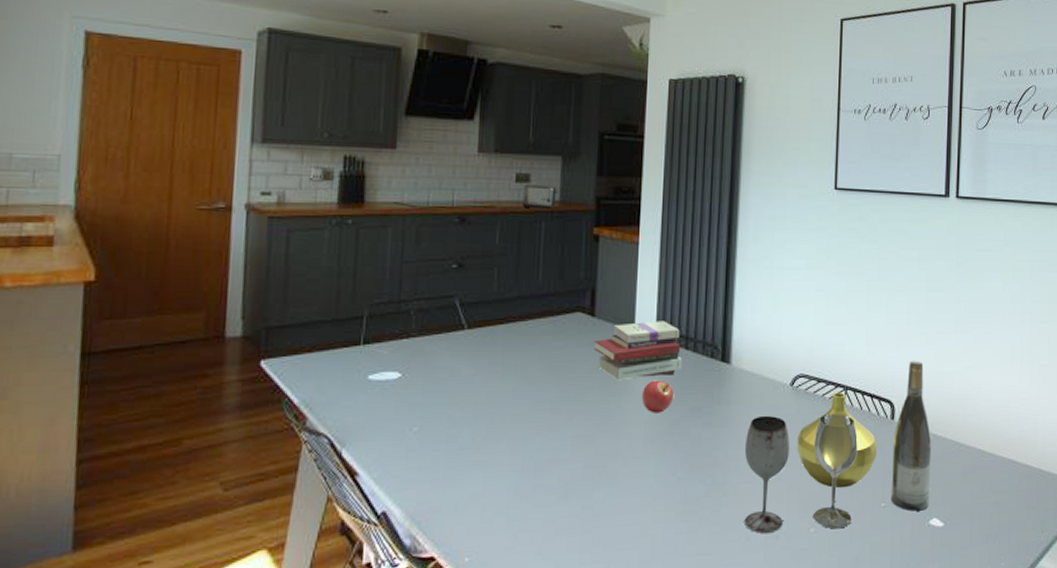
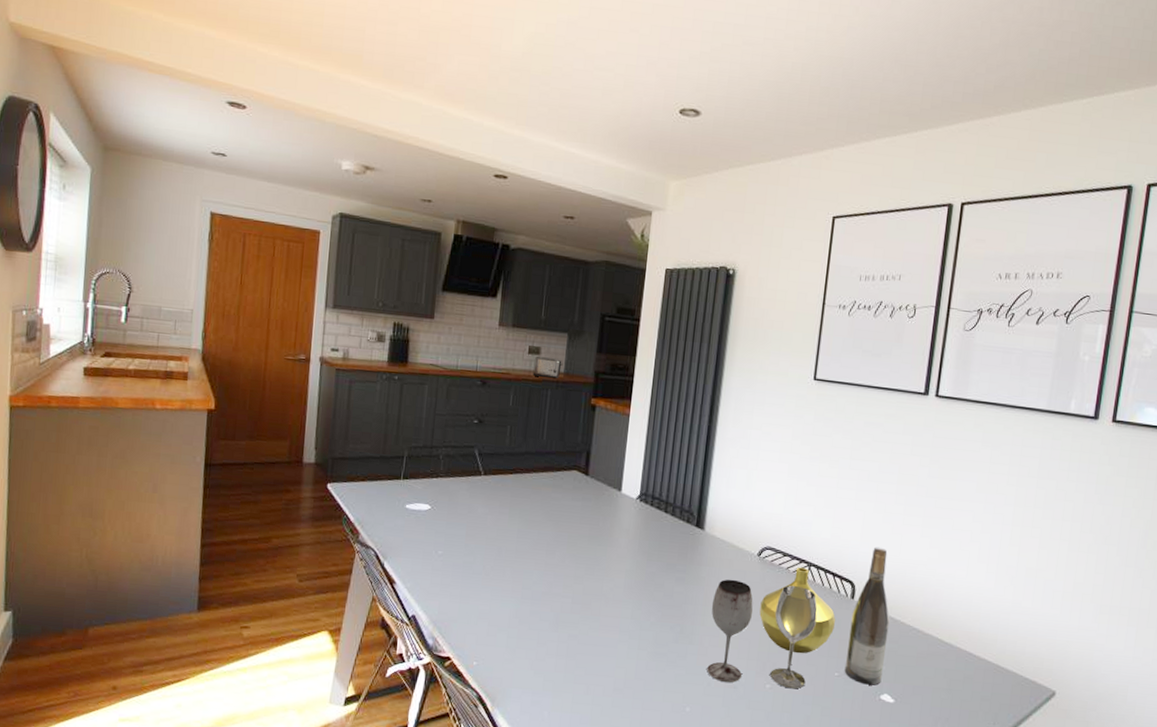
books: present [594,321,682,381] -> none [586,484,661,533]
fruit: present [641,380,675,413] -> none [624,536,653,565]

